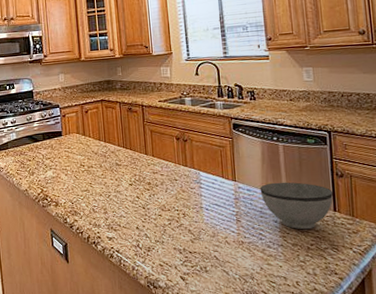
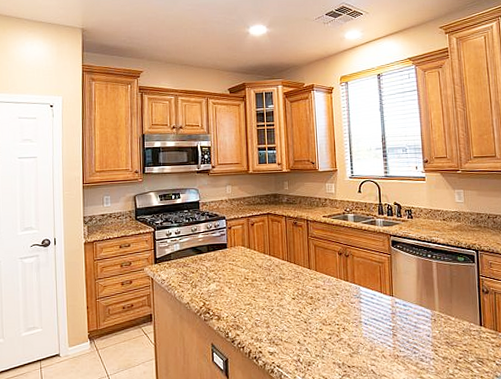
bowl: present [260,182,333,230] -> none [415,297,479,344]

